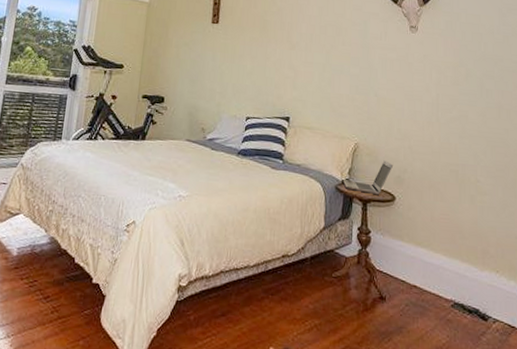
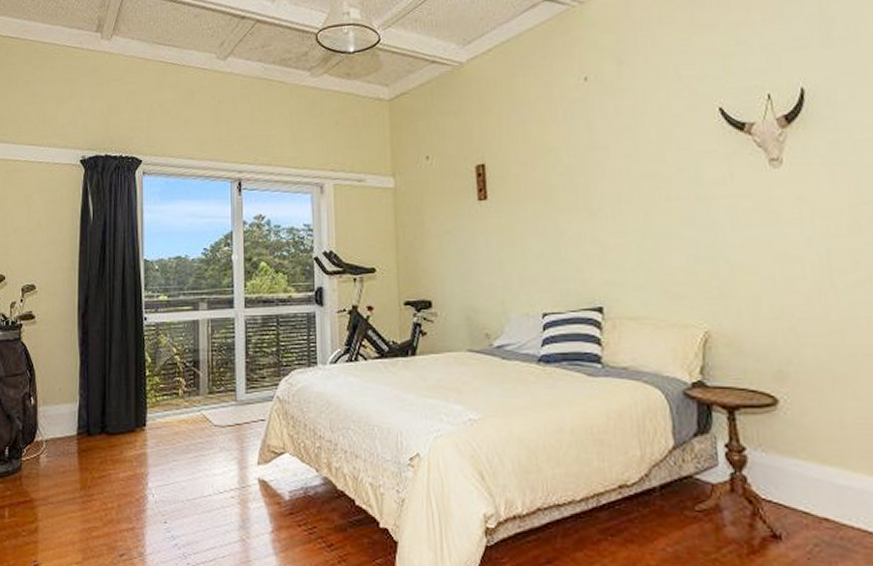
laptop: present [342,160,394,194] -> none [692,351,770,397]

